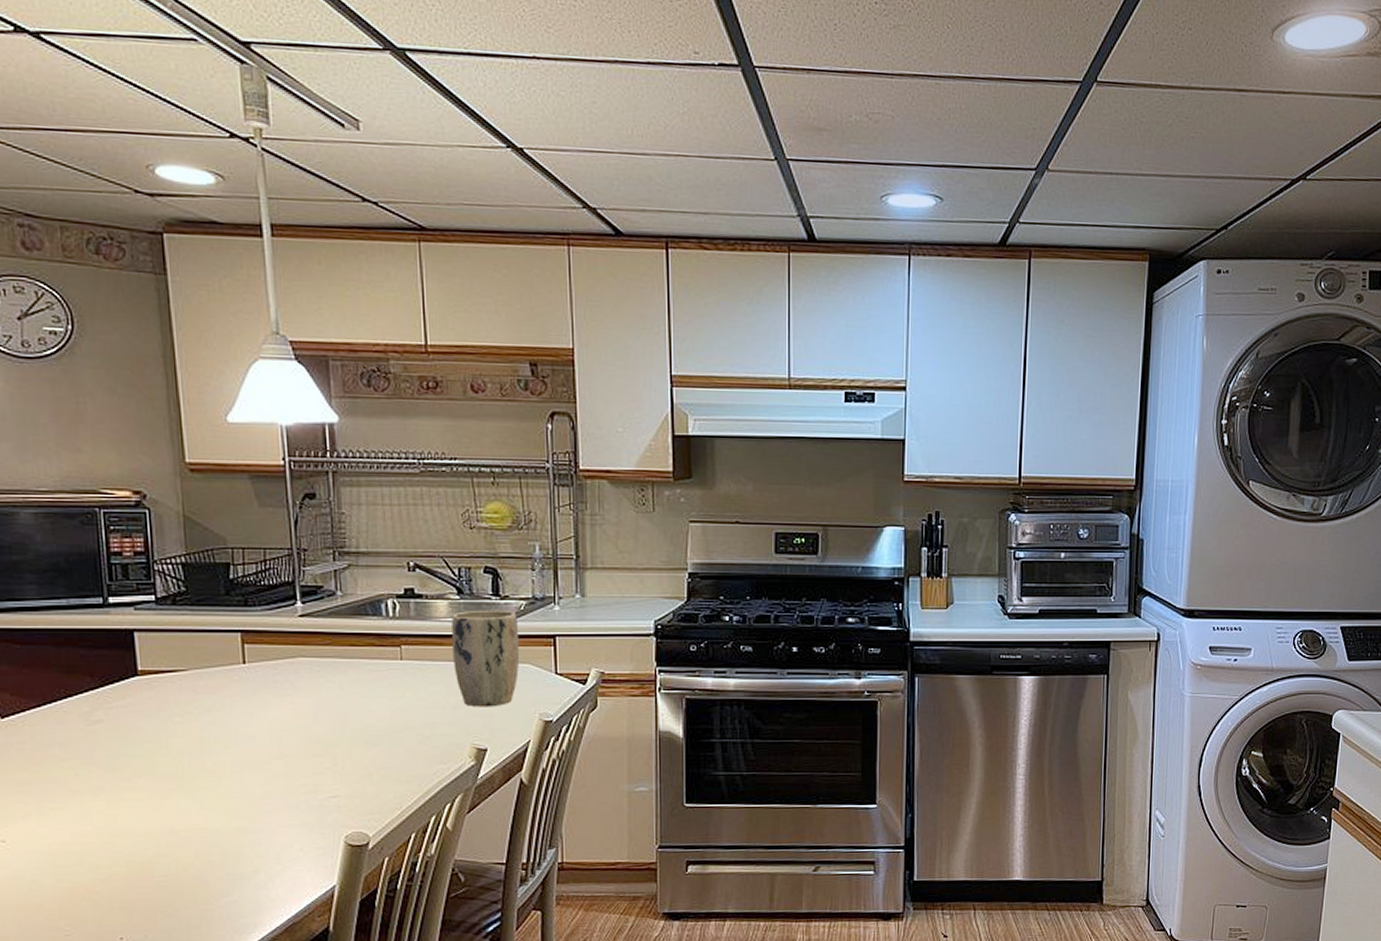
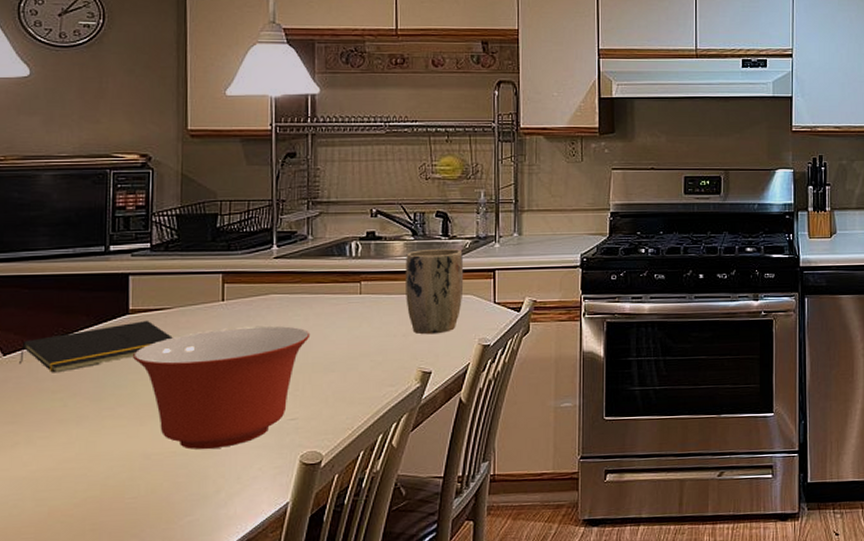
notepad: none [20,682,191,739] -> present [19,320,173,373]
mixing bowl: none [148,692,347,826] -> present [133,325,311,450]

